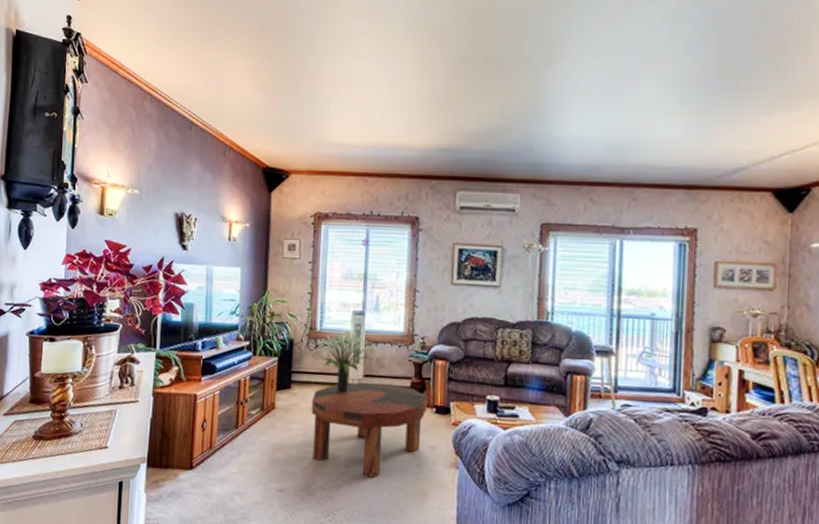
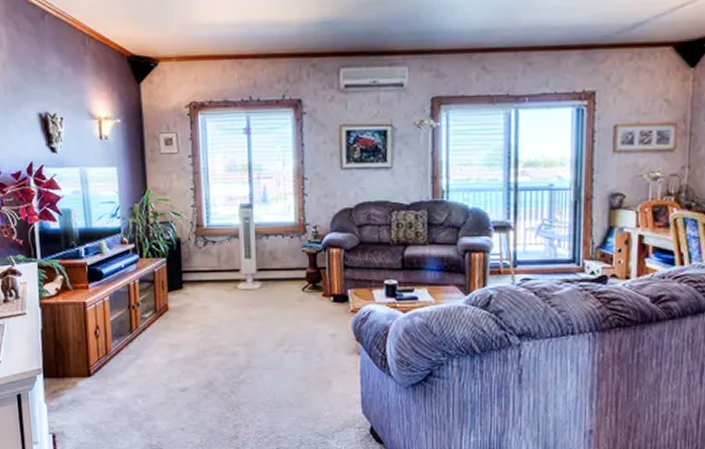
coffee table: present [311,381,427,479] -> none [205,276,324,371]
potted plant: present [316,330,374,394] -> none [204,225,265,290]

